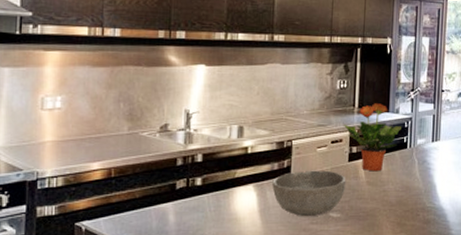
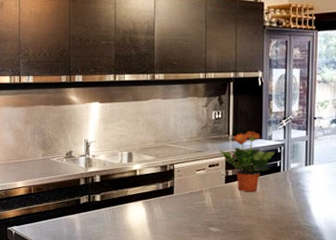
bowl: present [272,170,346,217] -> none [158,190,224,230]

